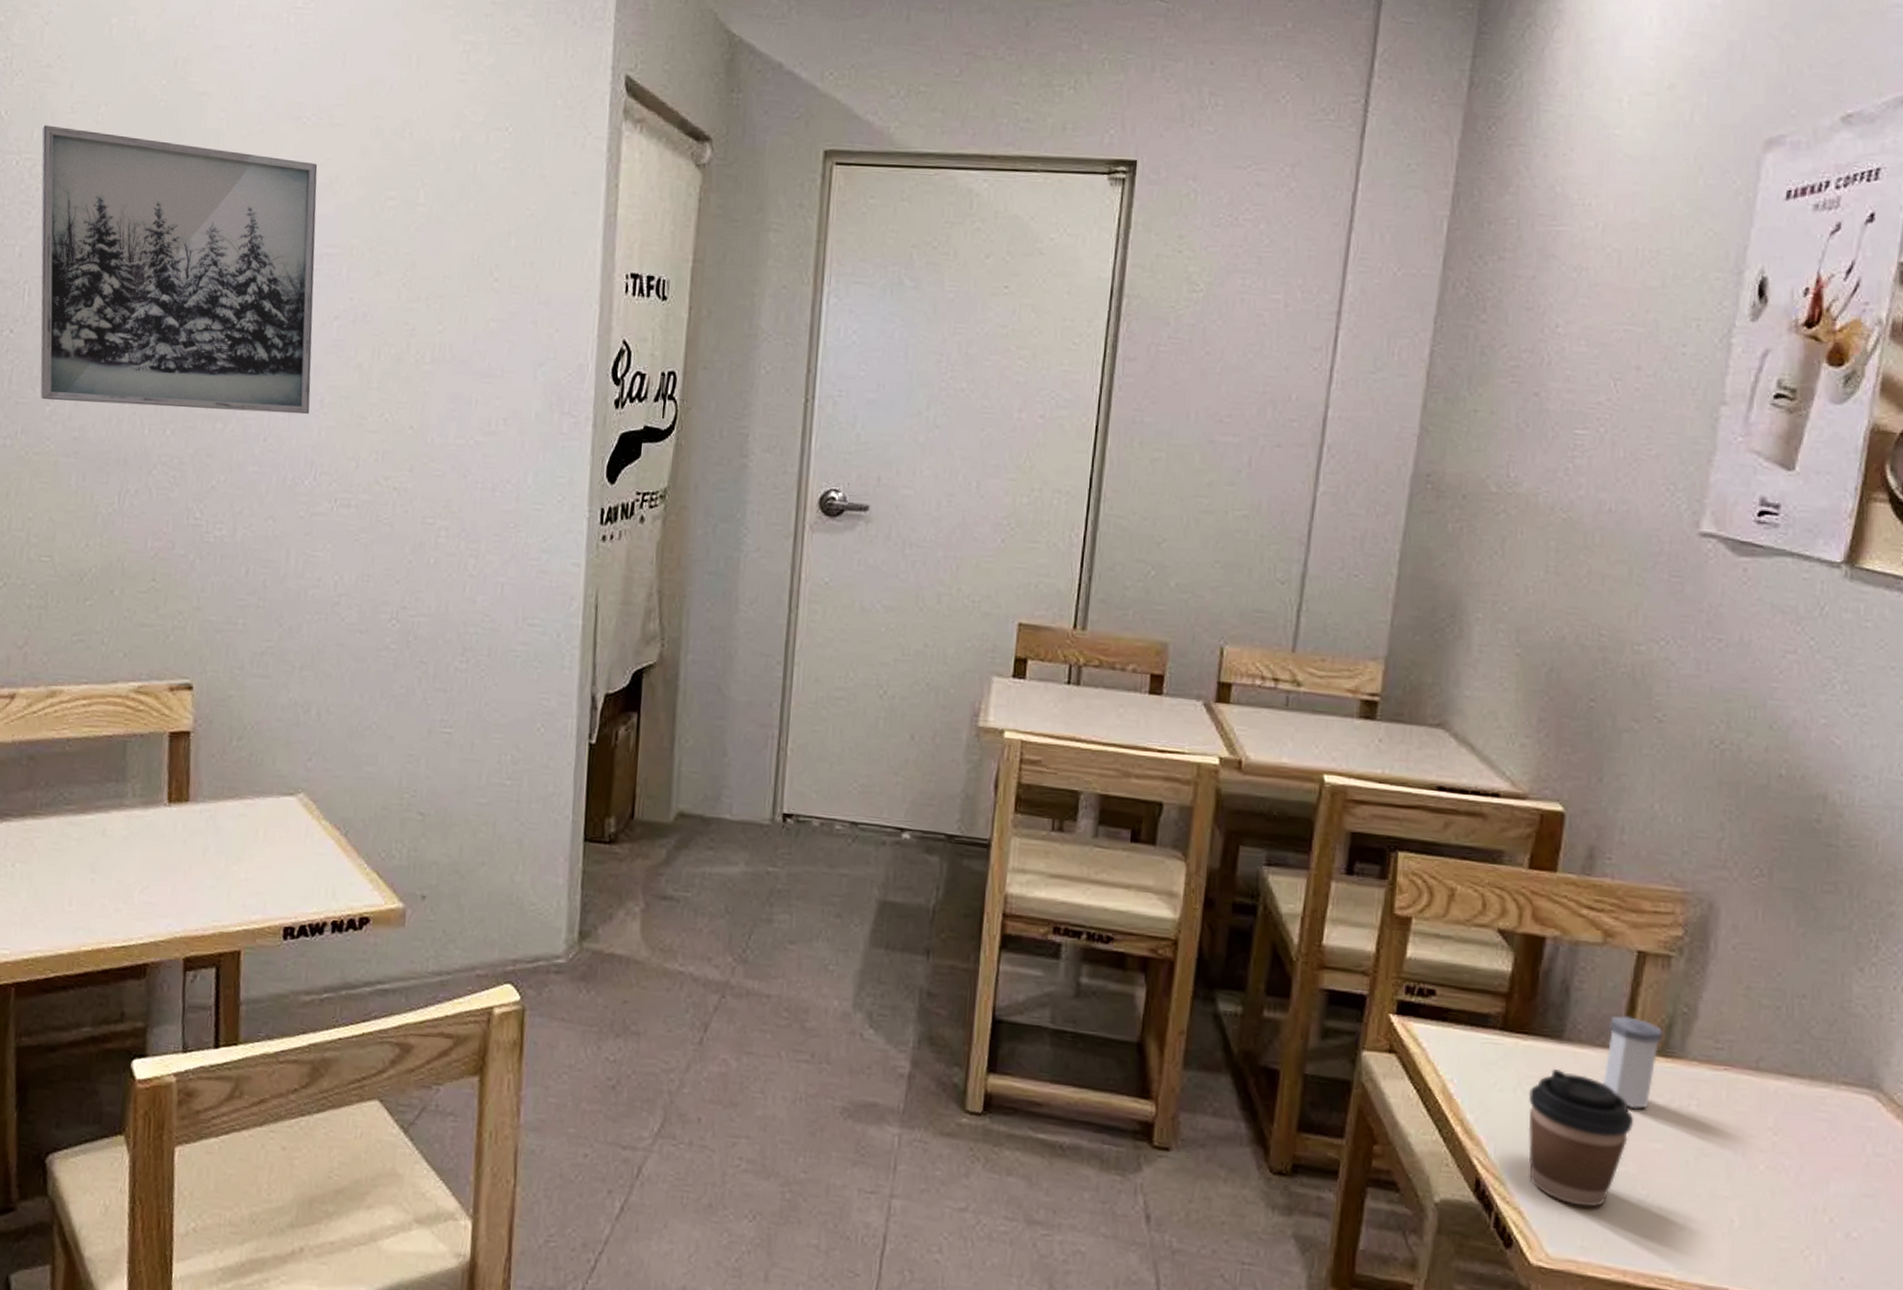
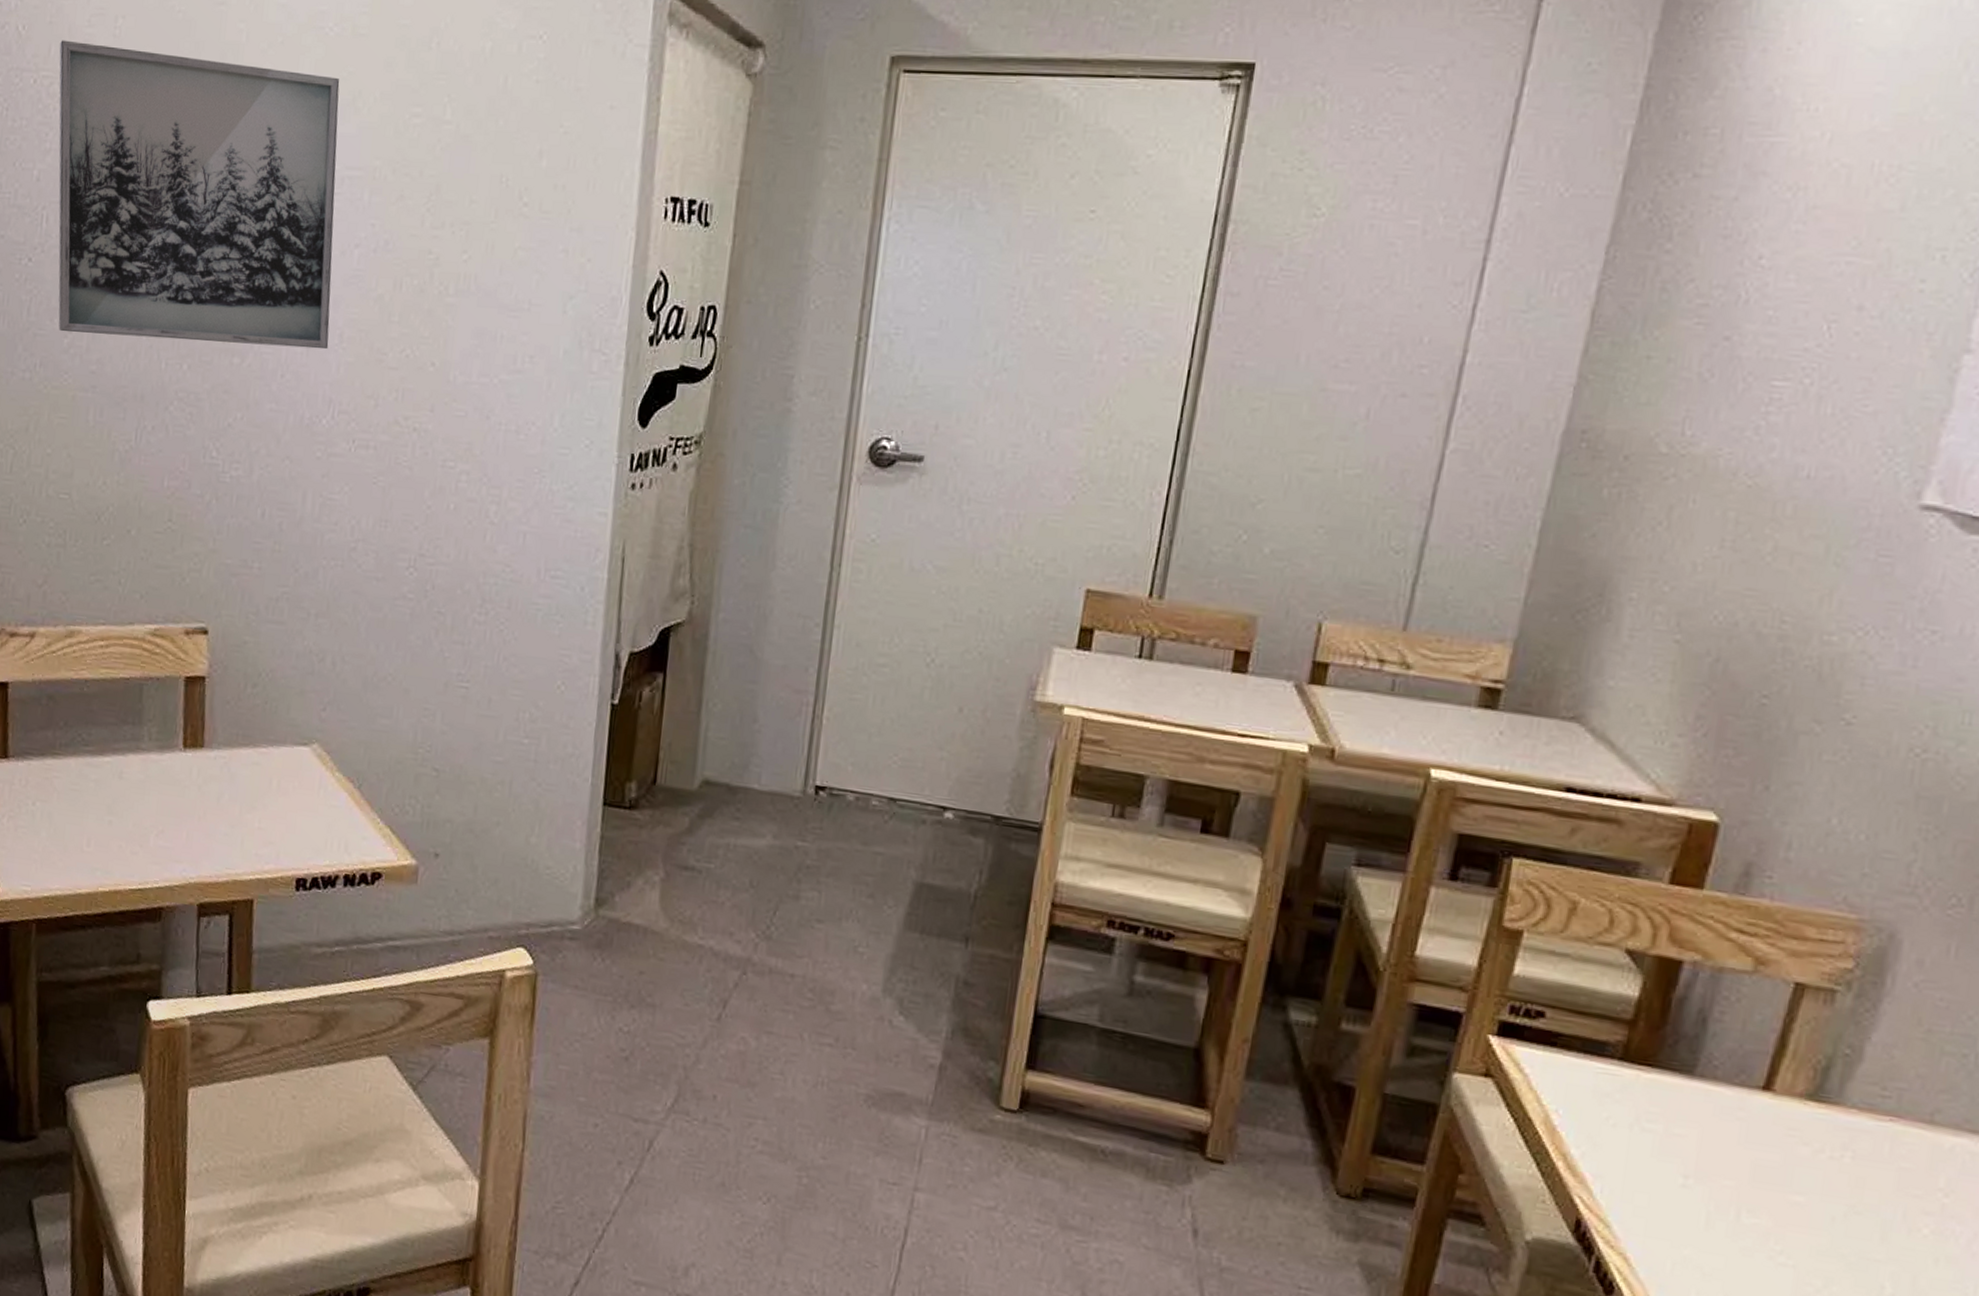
coffee cup: present [1528,1069,1634,1207] -> none [1640,1107,1773,1259]
salt shaker: present [1602,1015,1664,1109] -> none [1738,1052,1818,1157]

